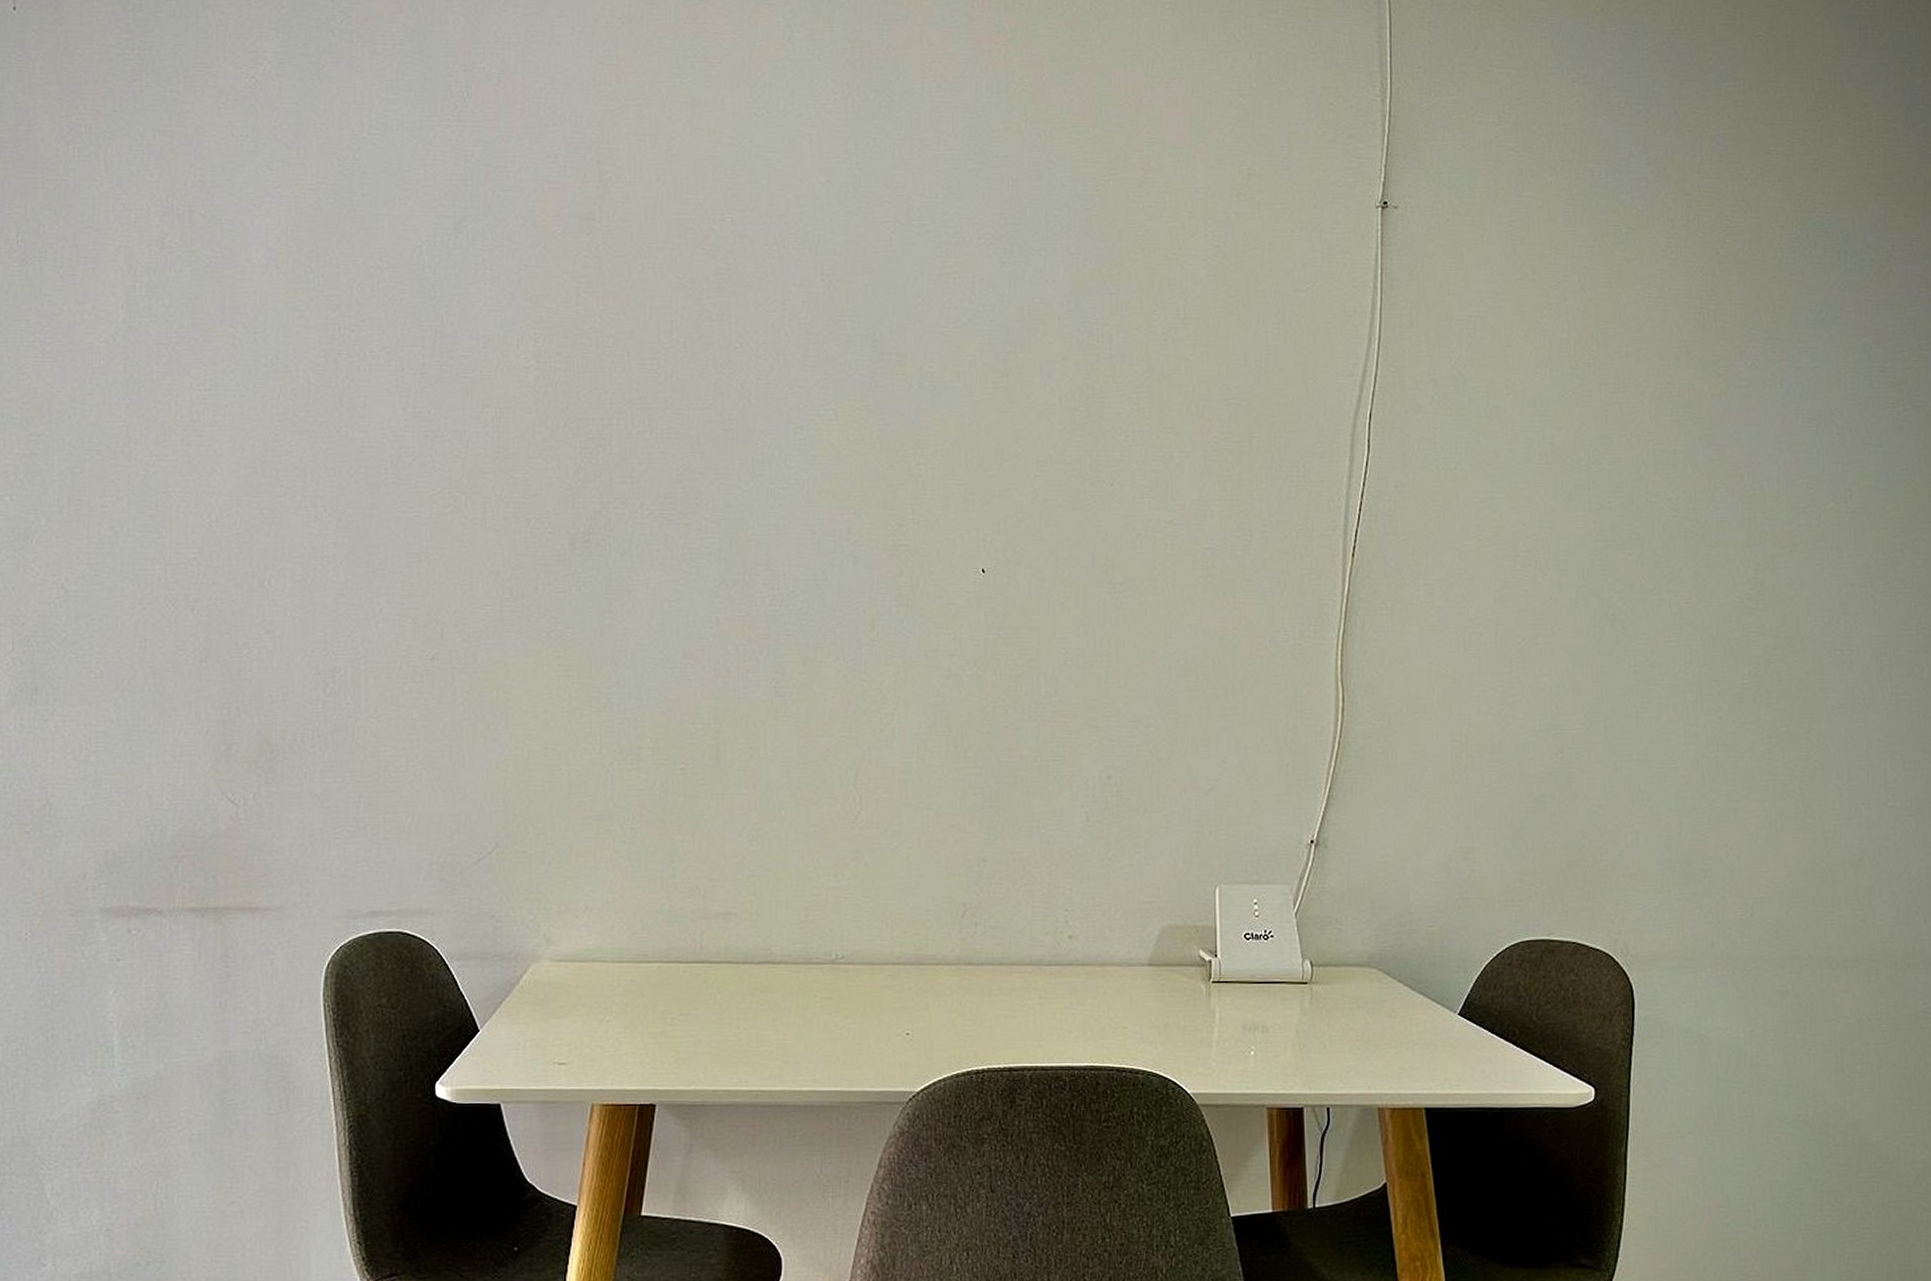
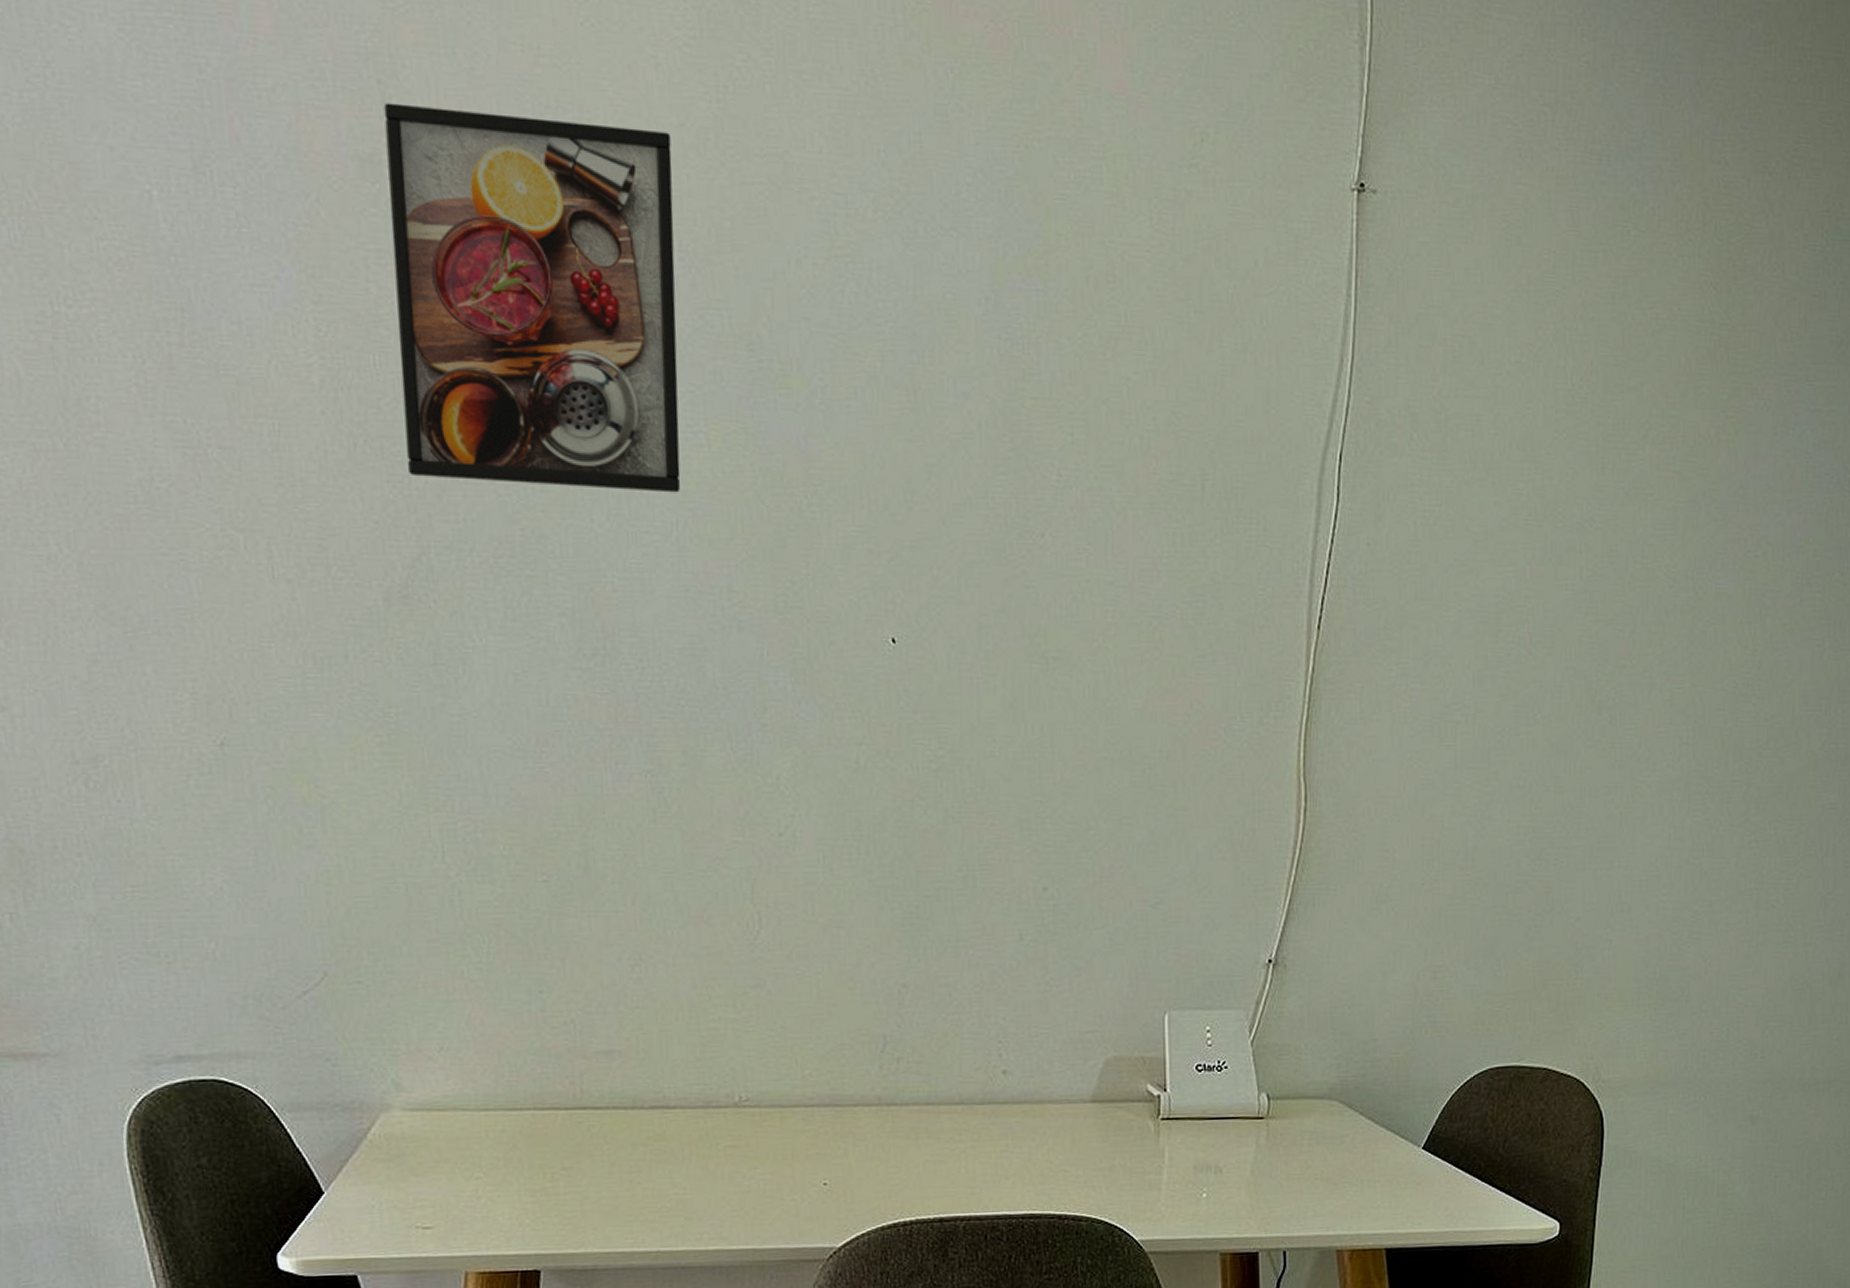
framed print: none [596,176,819,457] -> present [383,102,681,493]

